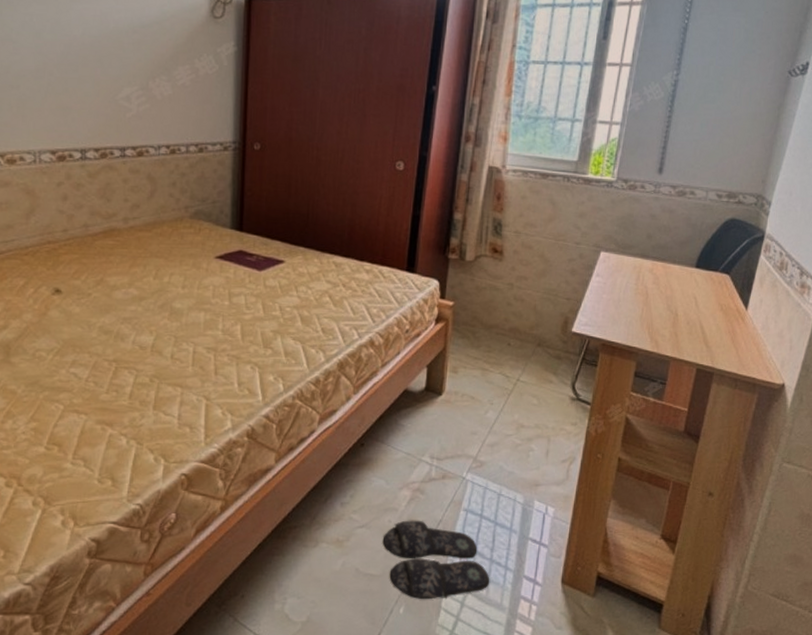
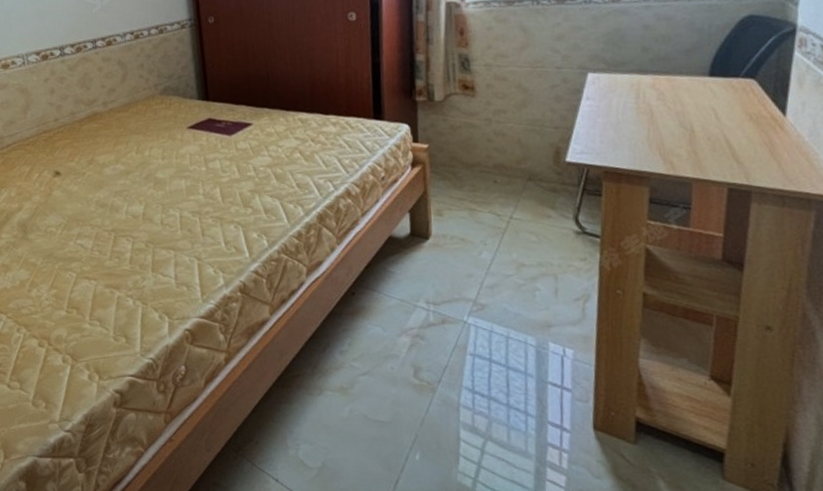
slippers: present [382,520,490,600] -> none [387,366,510,447]

